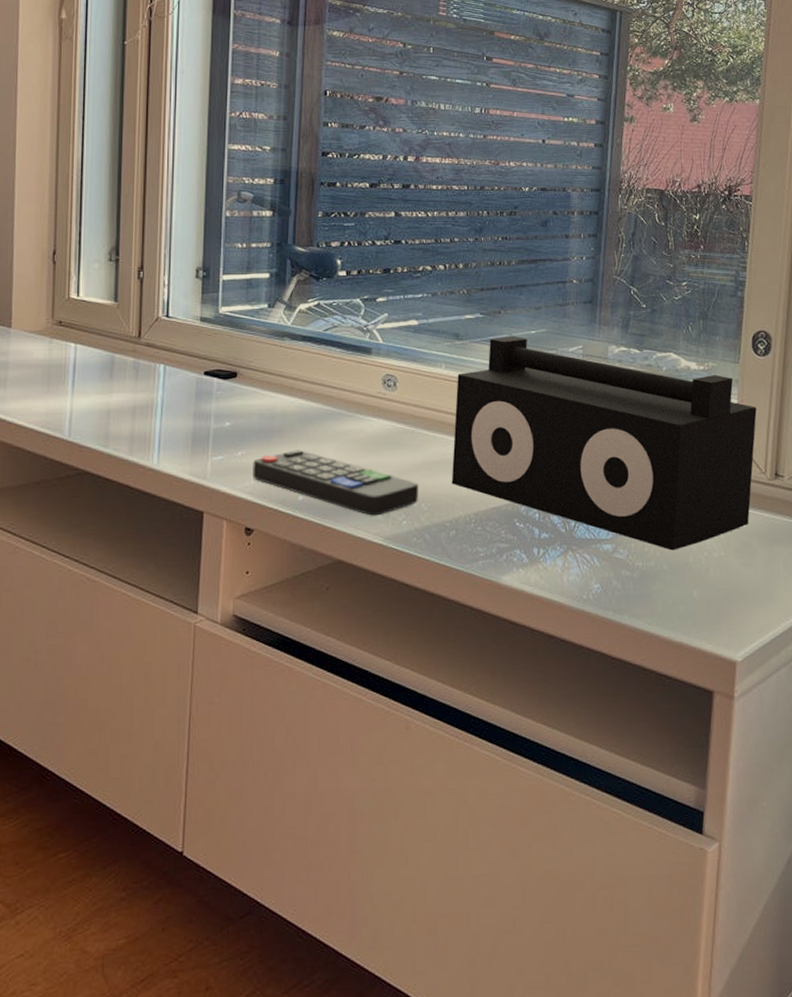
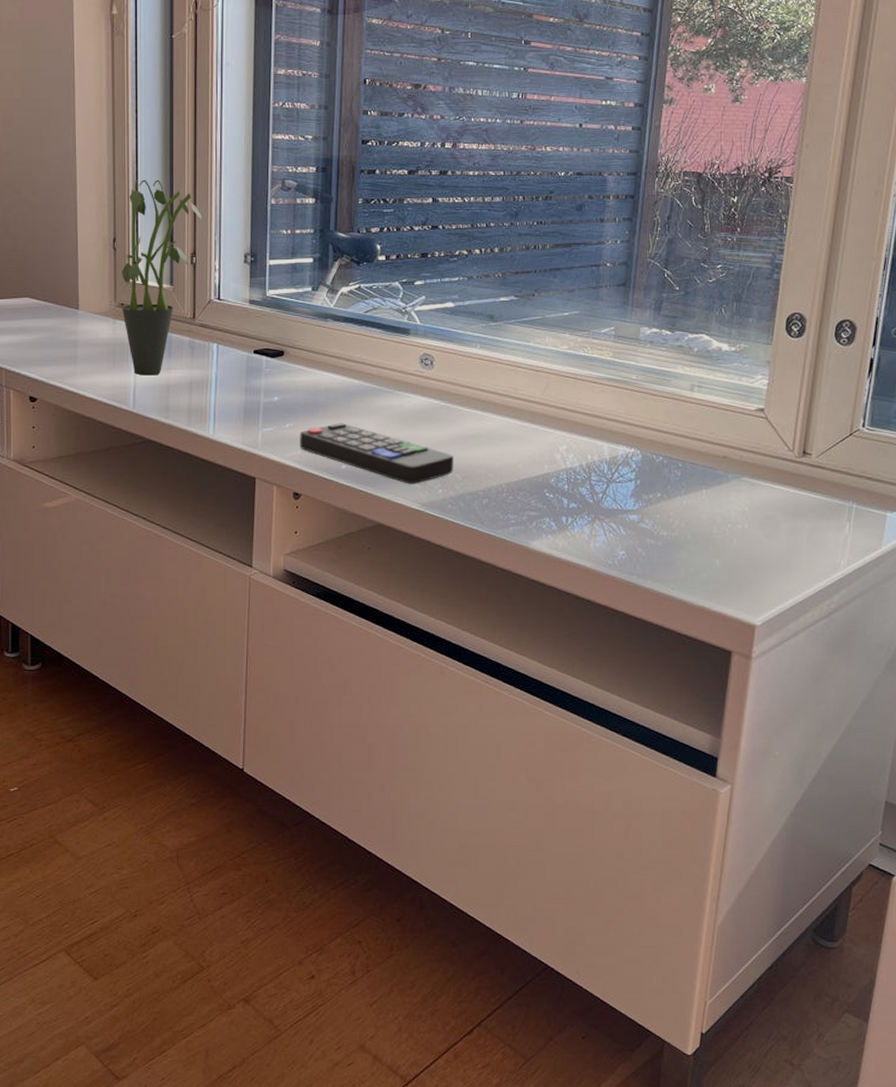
potted plant: none [60,189,152,400] -> present [122,179,202,376]
speaker: present [451,335,757,551] -> none [484,317,787,522]

